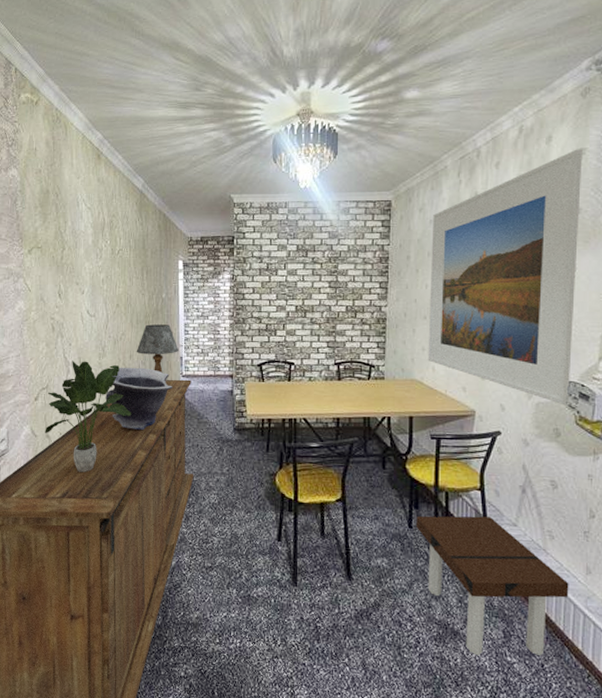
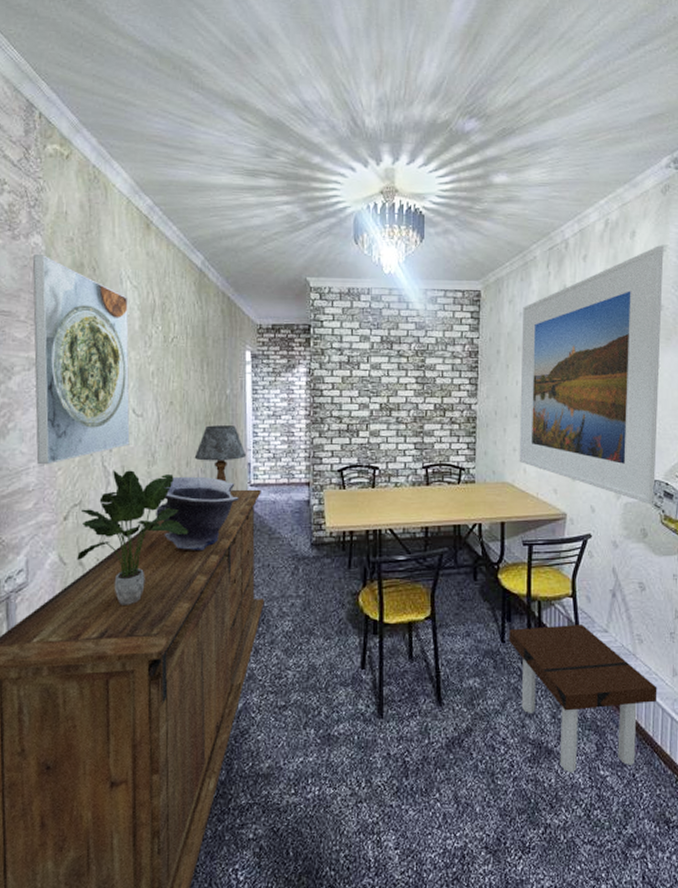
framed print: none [10,185,85,356] -> present [32,255,130,465]

